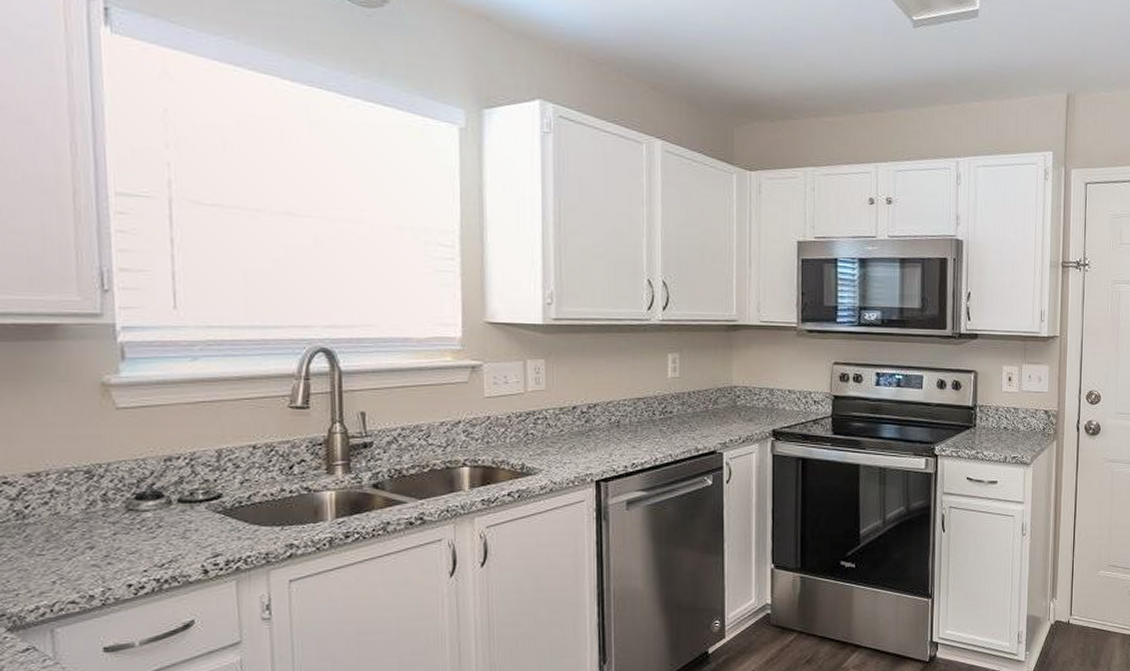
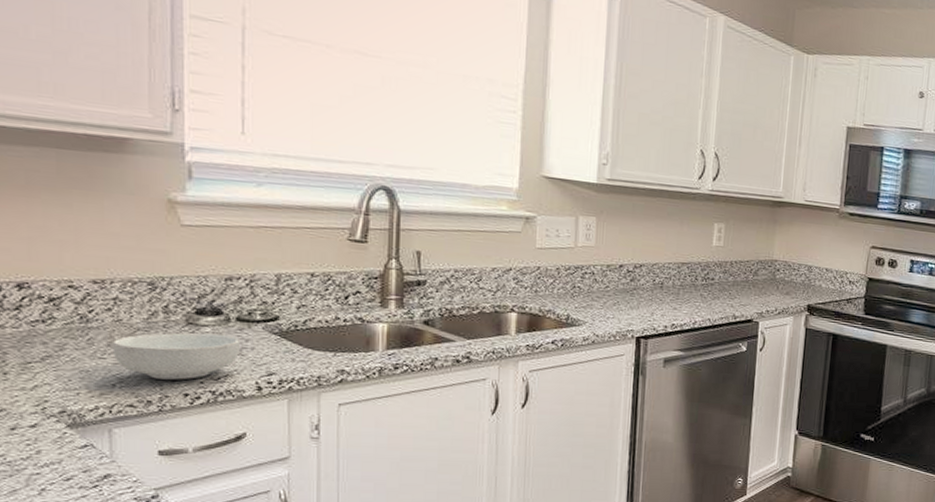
cereal bowl: none [50,518,183,572] -> present [112,332,239,380]

